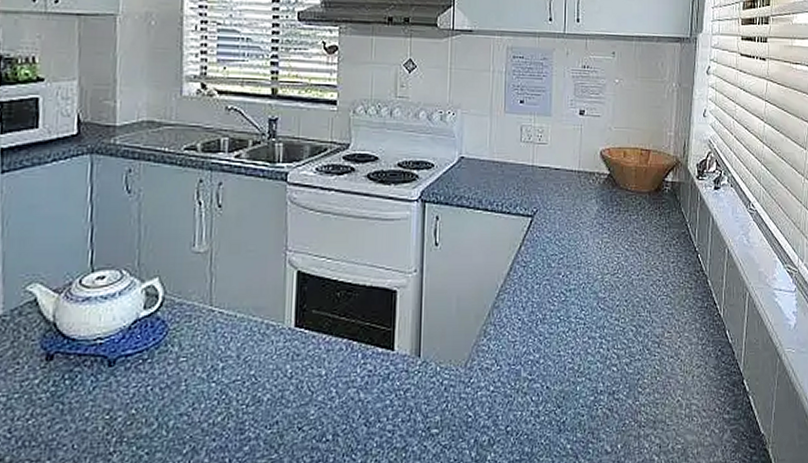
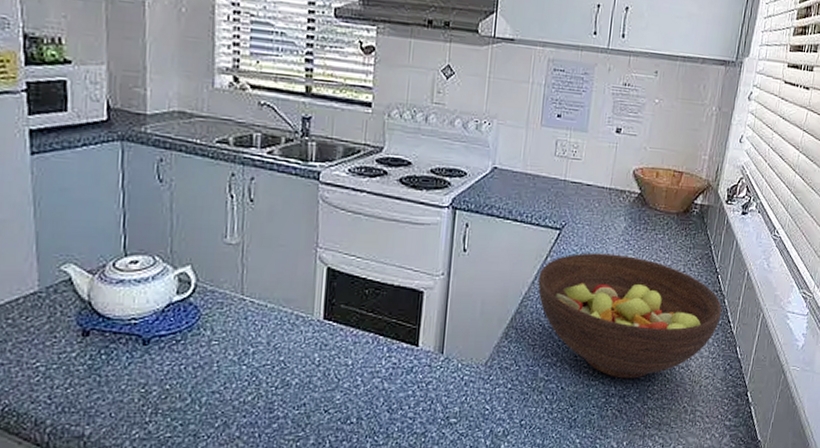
fruit bowl: none [513,239,706,373] -> present [537,253,722,379]

